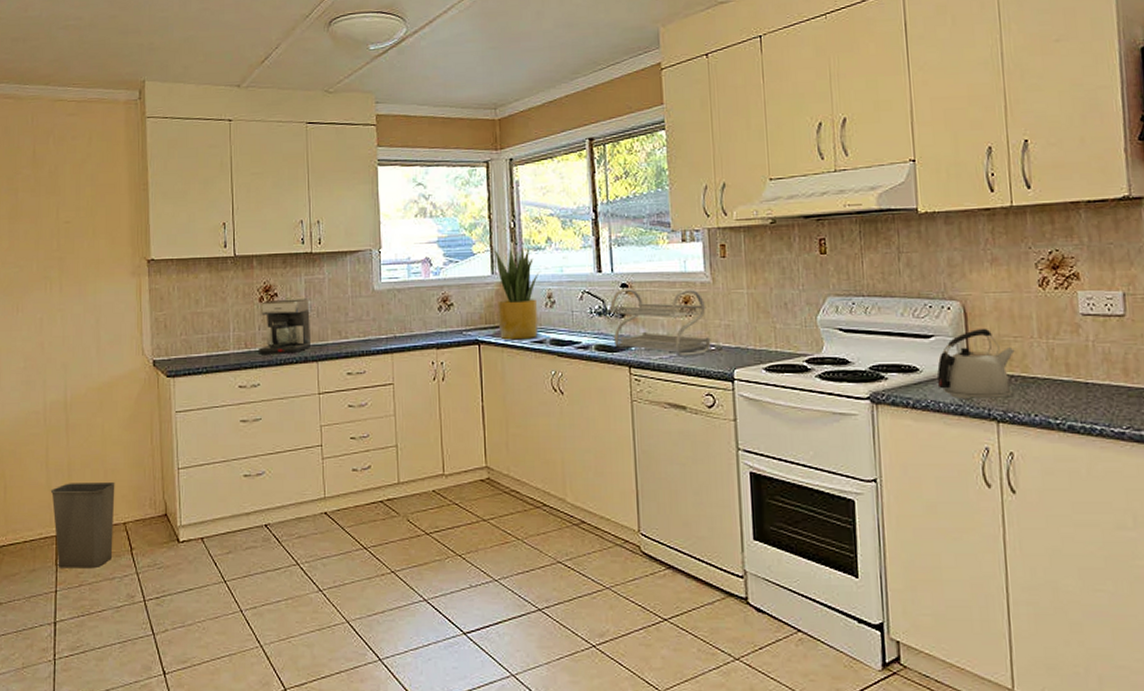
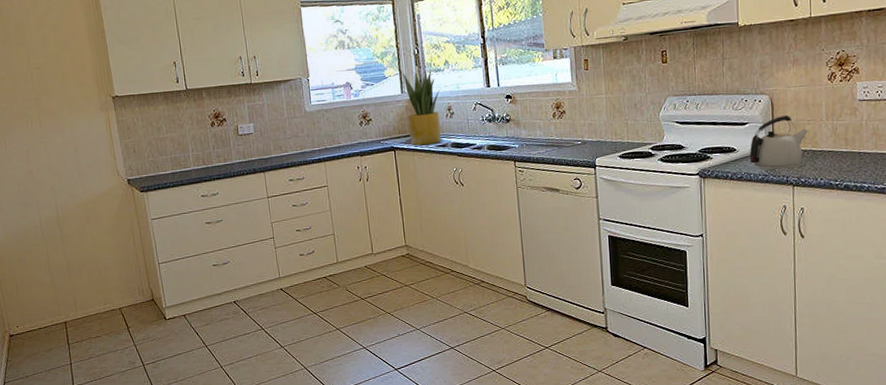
trash can: present [50,483,115,569] -> none [55,278,113,346]
coffee maker: present [259,298,312,355] -> none [212,121,258,169]
dish rack: present [609,287,711,357] -> none [497,96,578,151]

